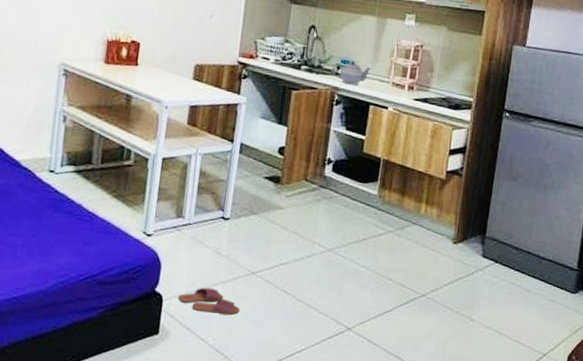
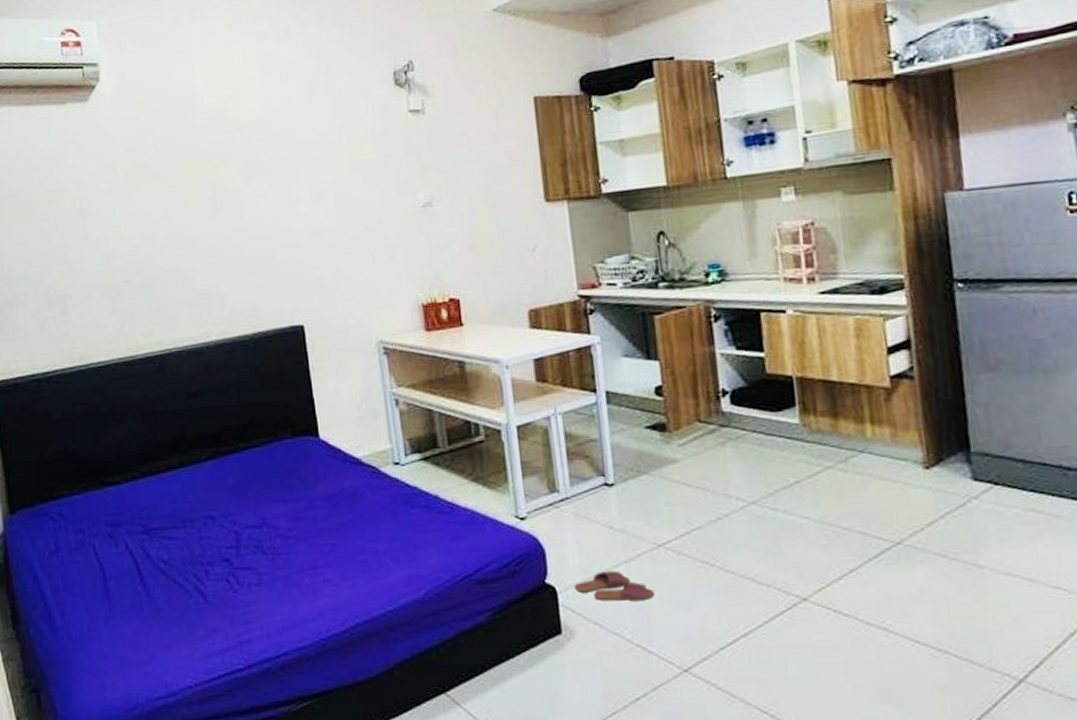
teapot: present [332,60,371,85] -> none [699,261,751,294]

